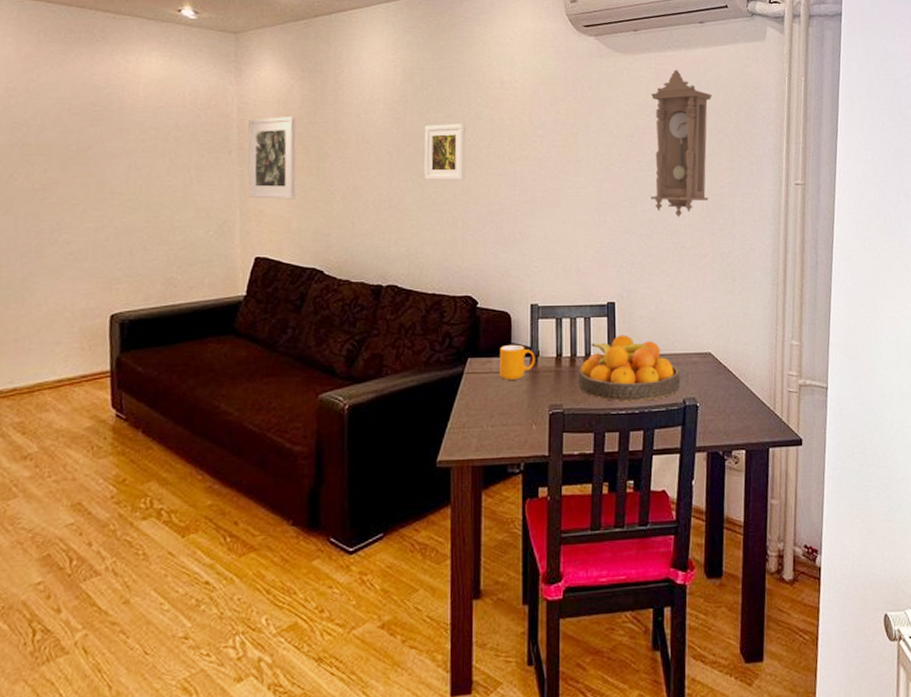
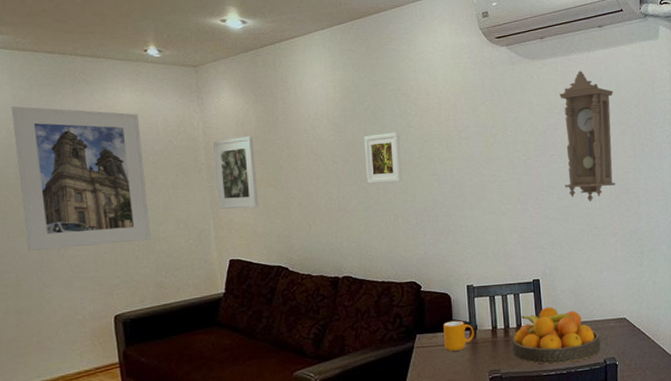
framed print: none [12,63,165,232] -> present [11,106,150,251]

